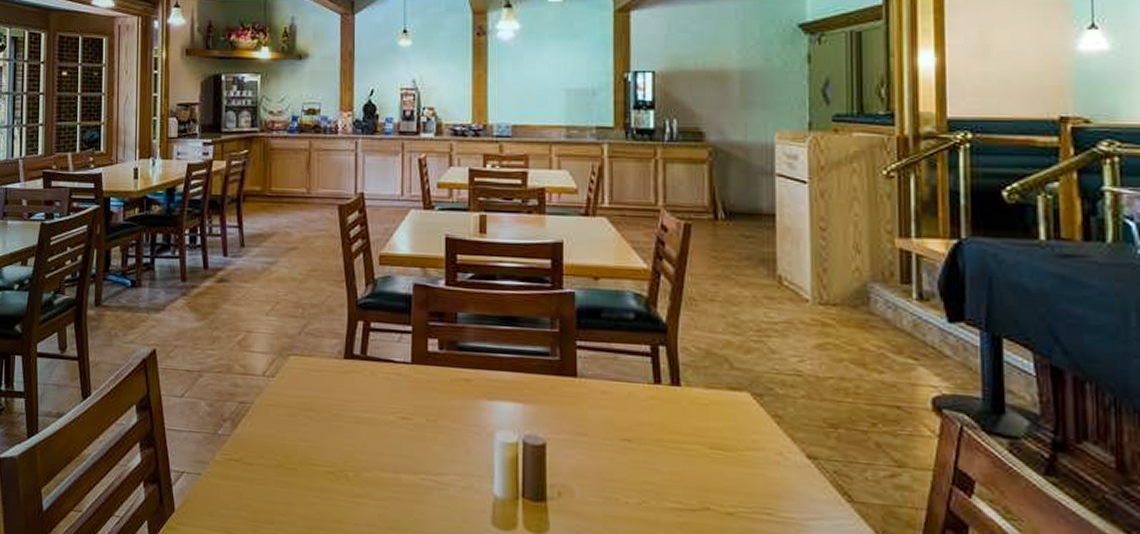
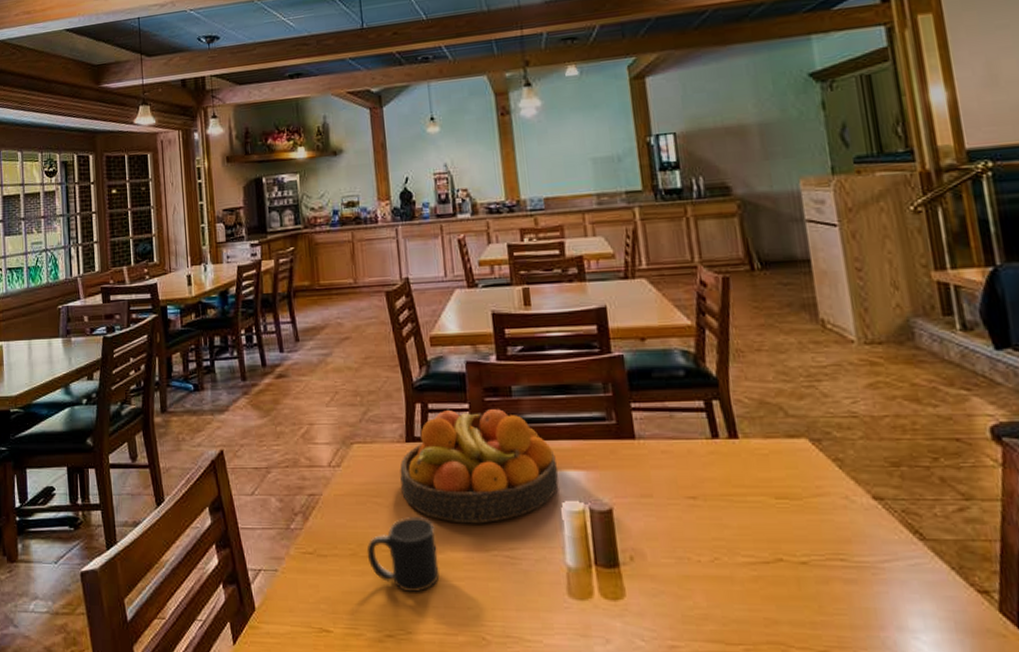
mug: none [293,432,365,509] -> present [366,516,440,593]
fruit bowl: none [335,331,494,447] -> present [400,409,559,524]

